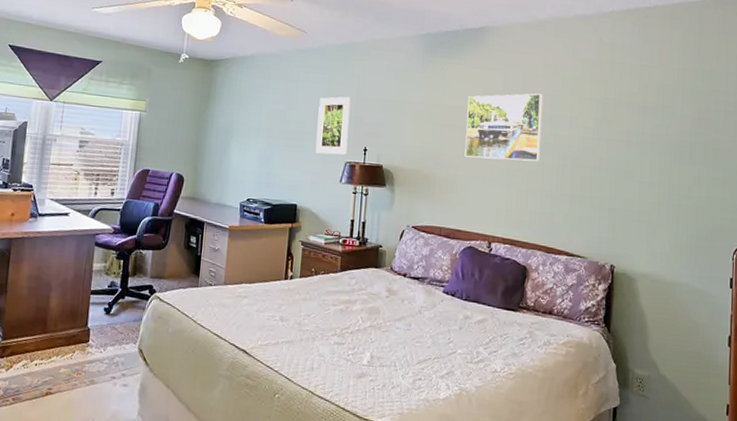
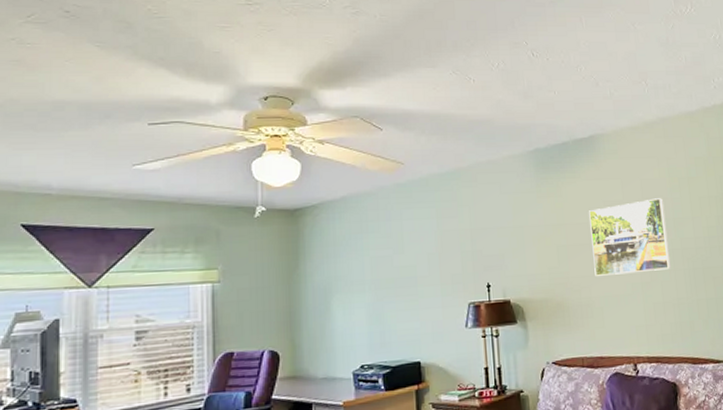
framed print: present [315,96,351,155] -> none [429,229,469,299]

